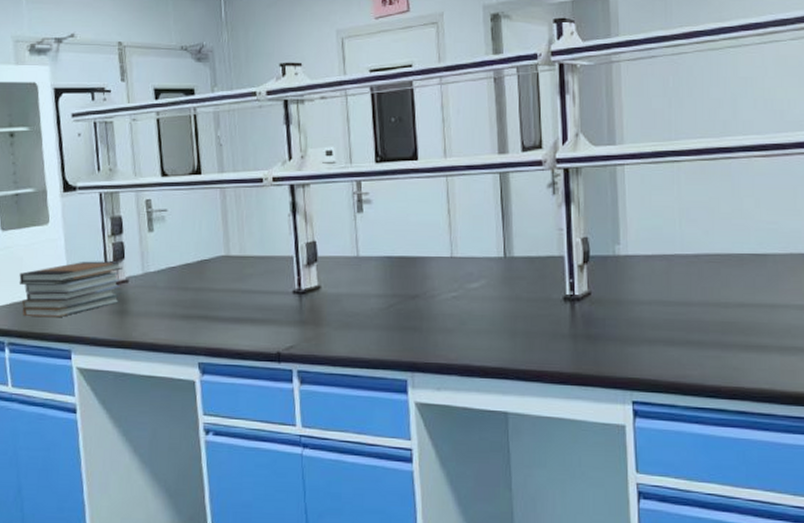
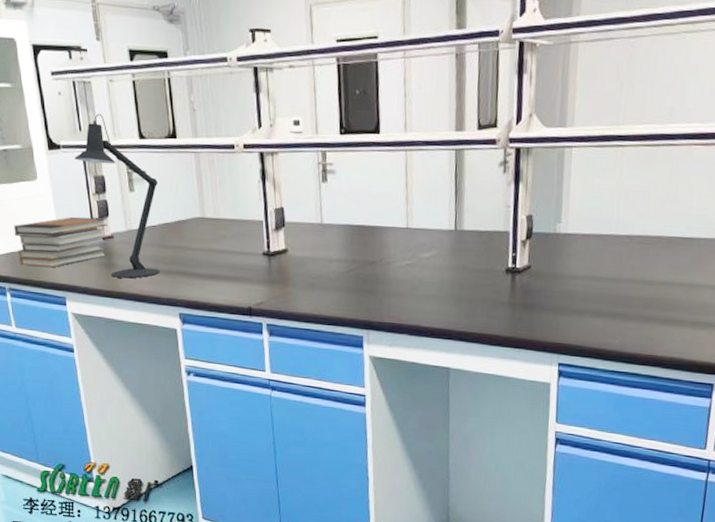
desk lamp: none [90,153,180,326] -> present [74,113,160,279]

